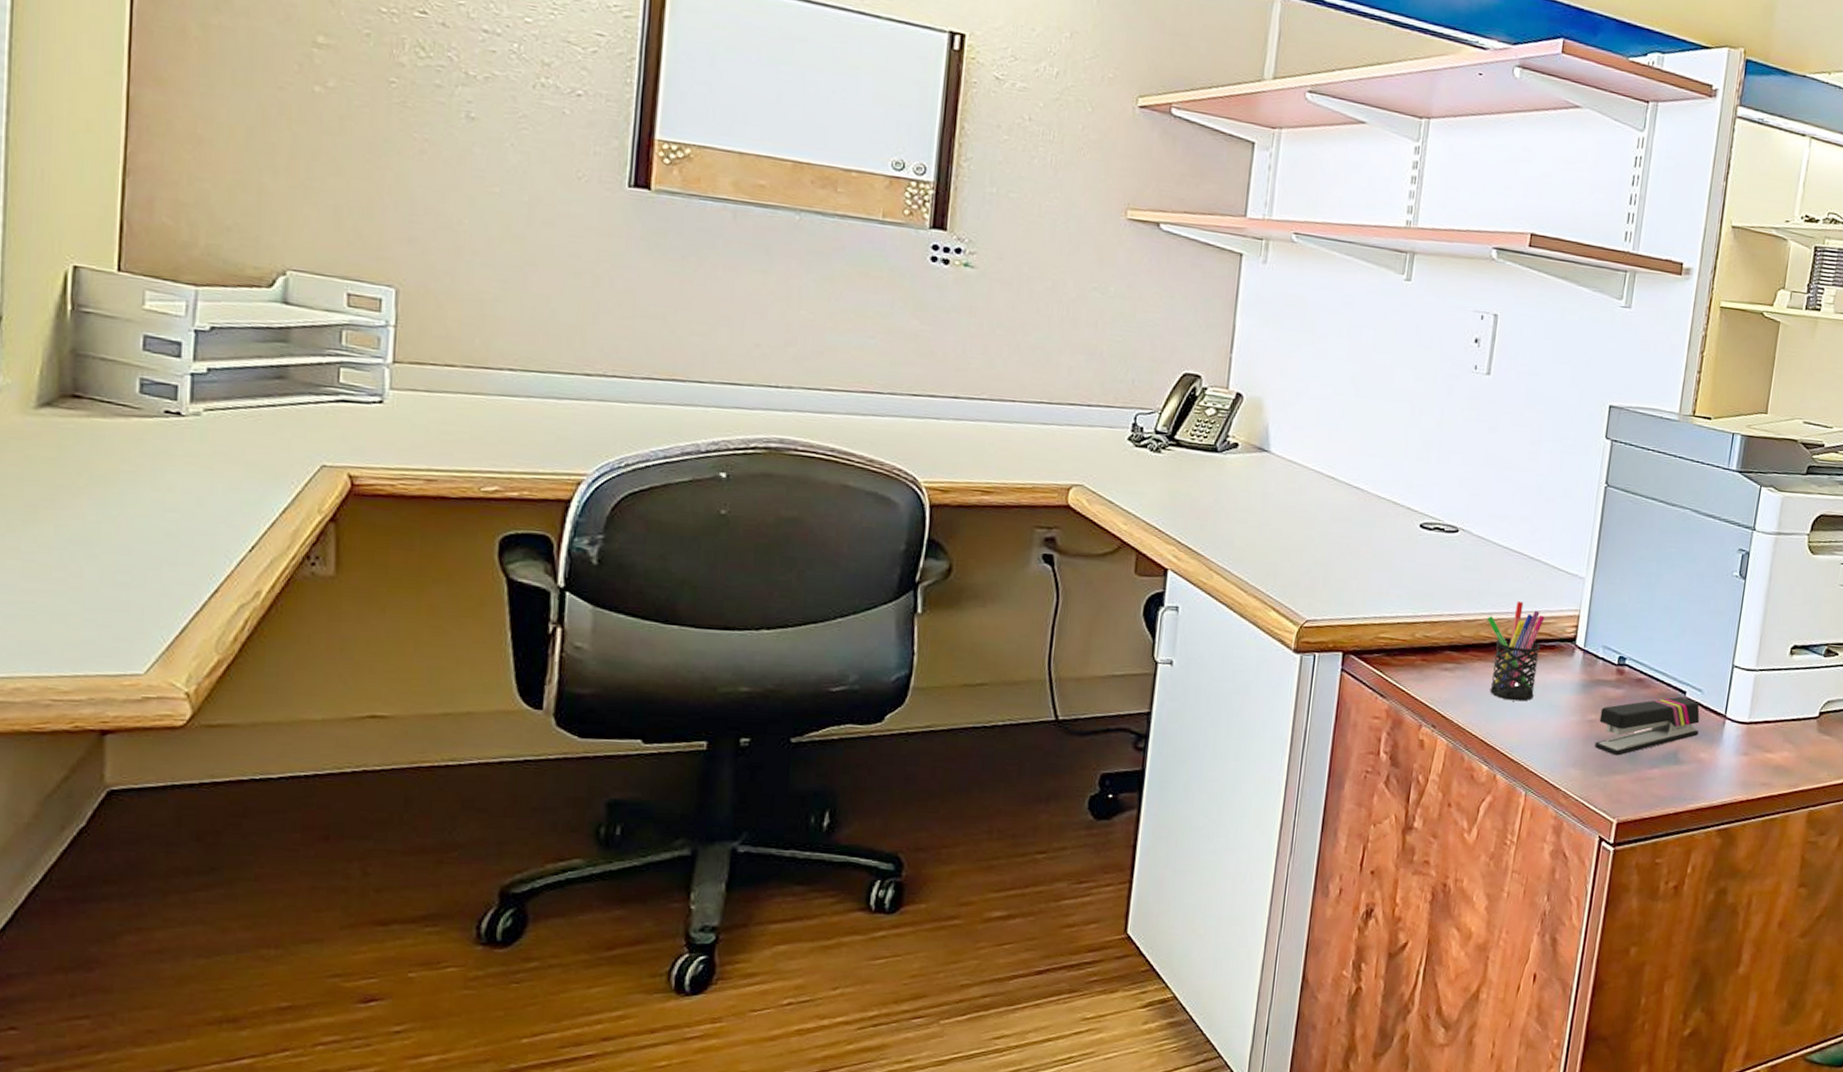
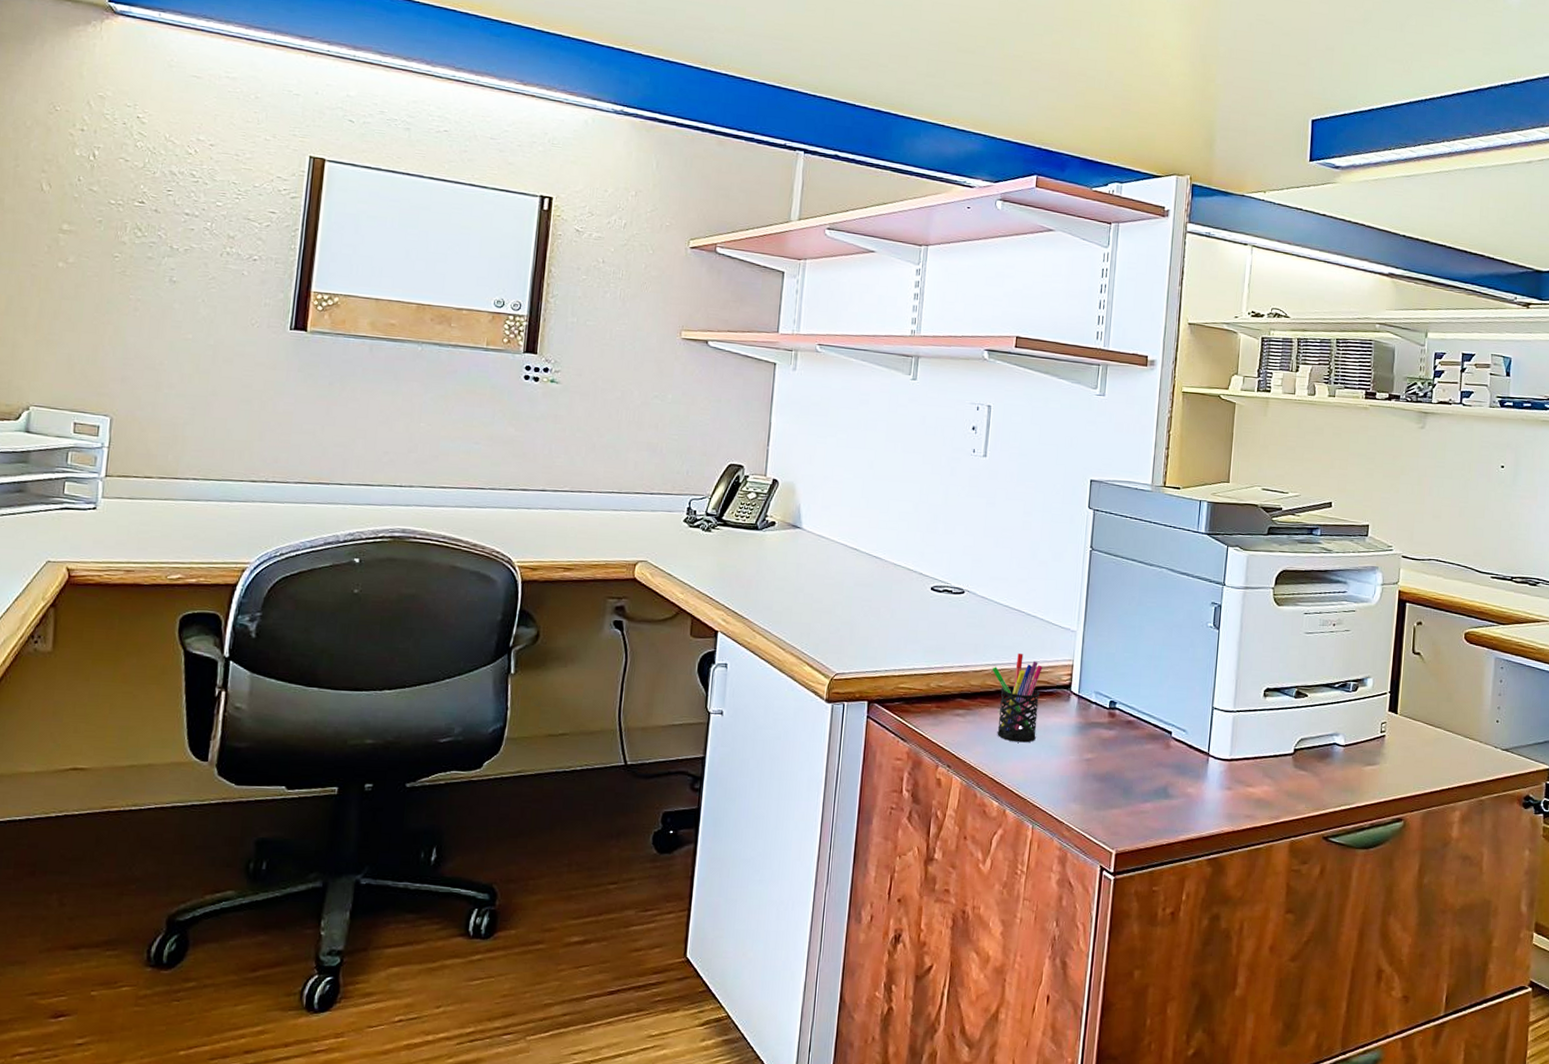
stapler: present [1594,696,1700,756] -> none [1092,736,1186,791]

